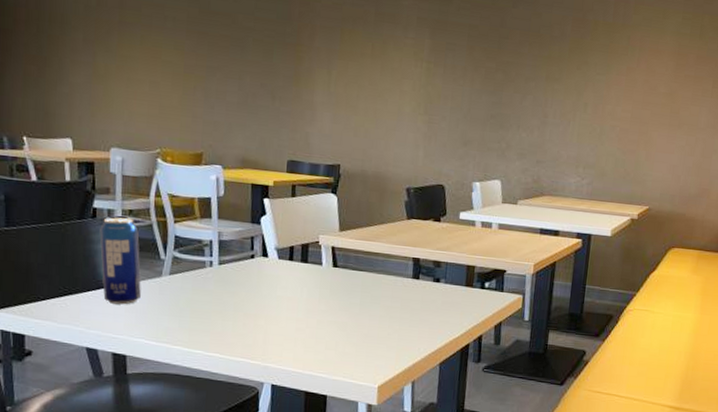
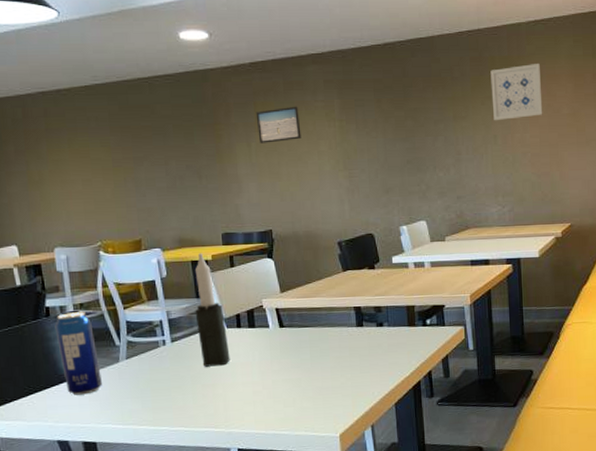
candle: none [247,177,278,297] -> present [195,253,230,367]
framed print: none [340,38,387,75] -> present [255,106,301,143]
wall art: none [587,34,644,90] -> present [490,63,543,121]

